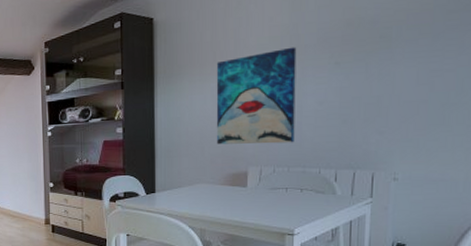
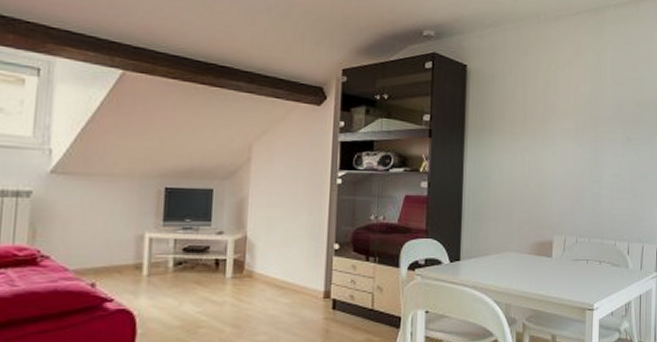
wall art: present [216,47,297,145] -> none [524,117,597,213]

